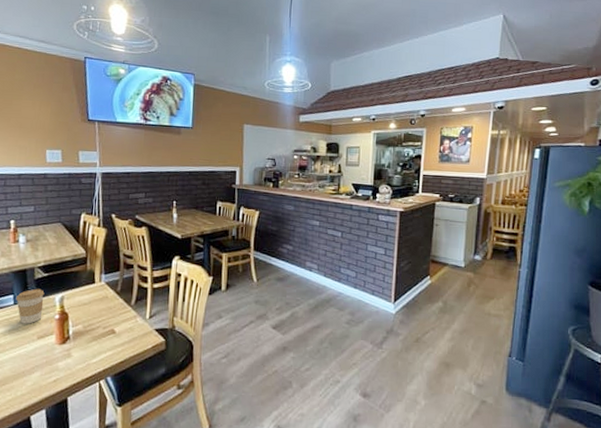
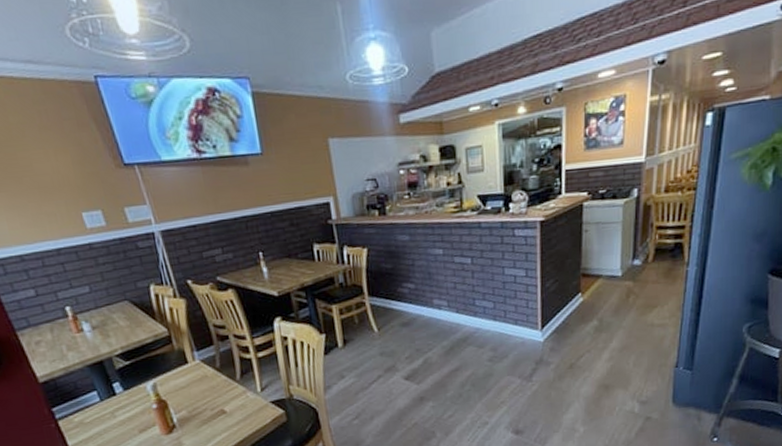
coffee cup: present [15,288,45,324] -> none [100,379,138,420]

